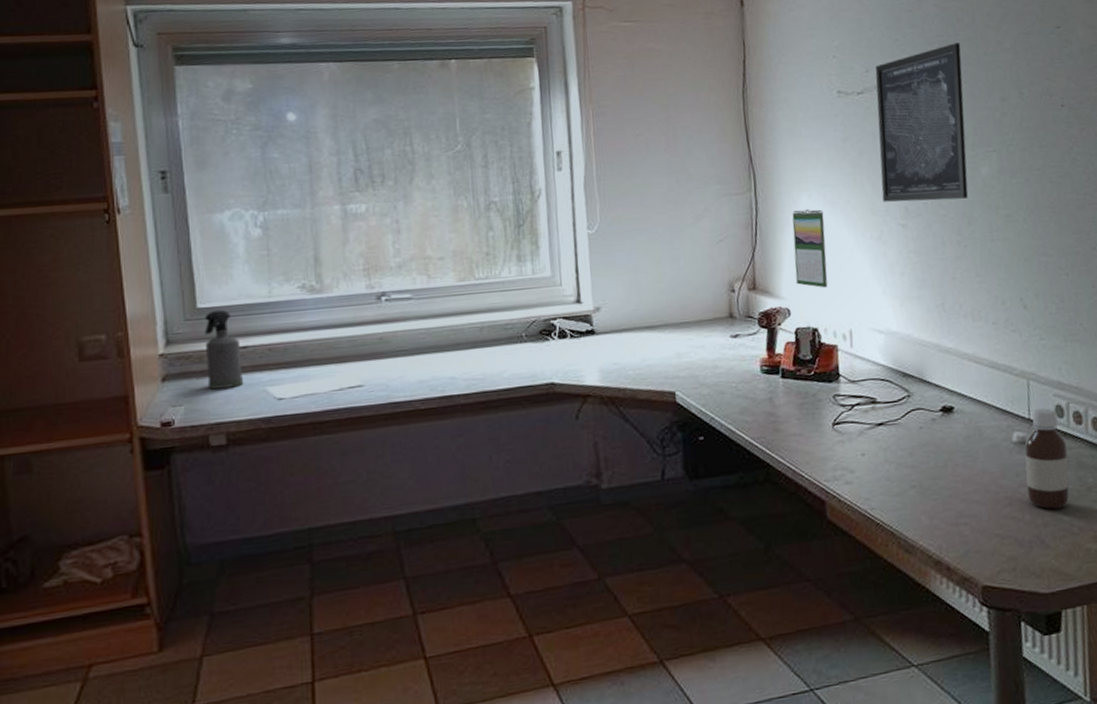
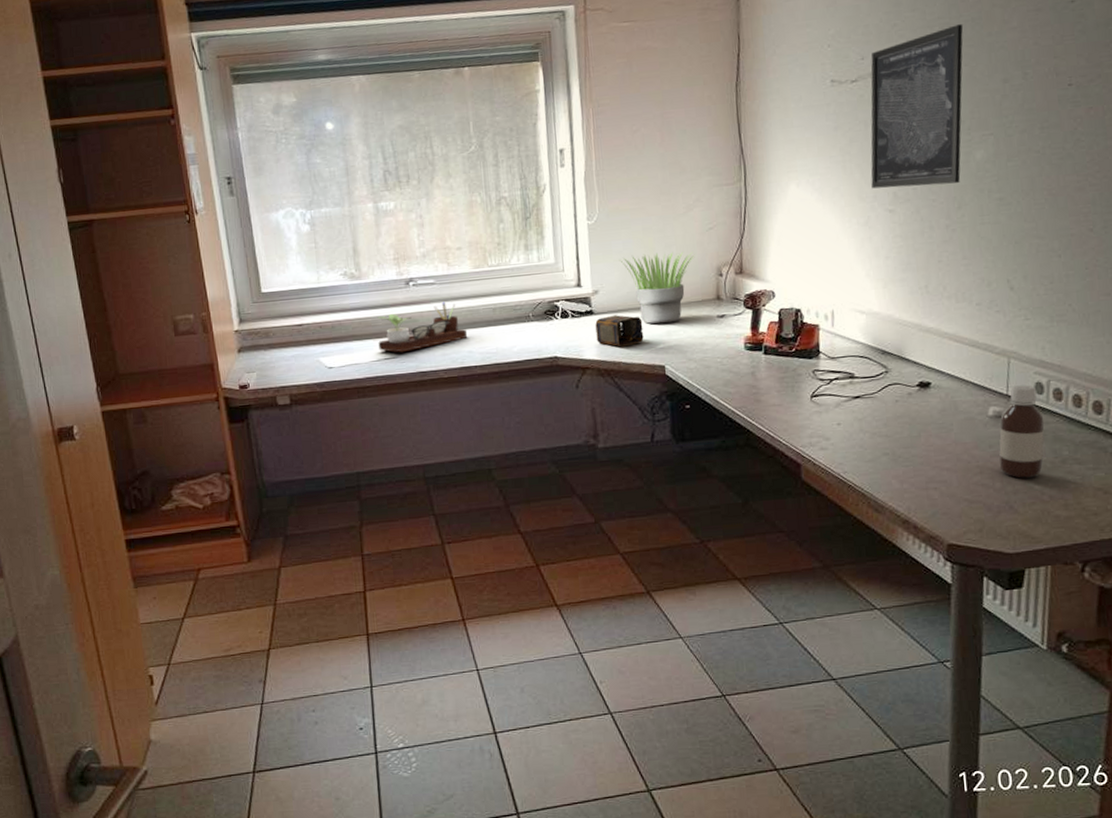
spray bottle: present [204,310,244,390] -> none [268,294,302,360]
desk organizer: none [341,319,450,380] -> present [377,302,468,353]
can: none [597,335,652,372] -> present [595,315,644,347]
potted plant: none [624,265,704,346] -> present [620,252,694,325]
calendar: present [792,208,828,288] -> none [780,196,813,272]

